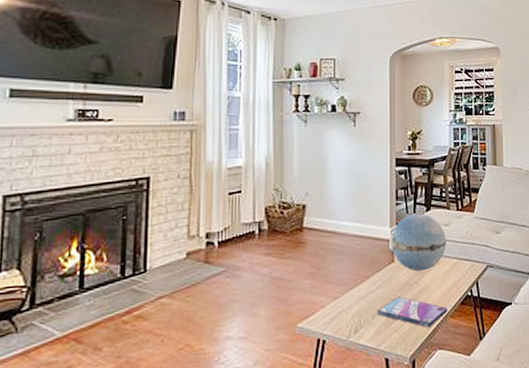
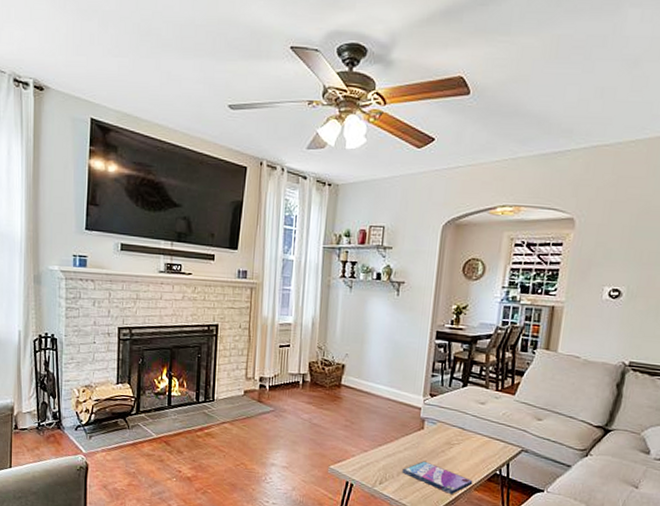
decorative orb: present [391,213,446,272] -> none [422,387,480,443]

